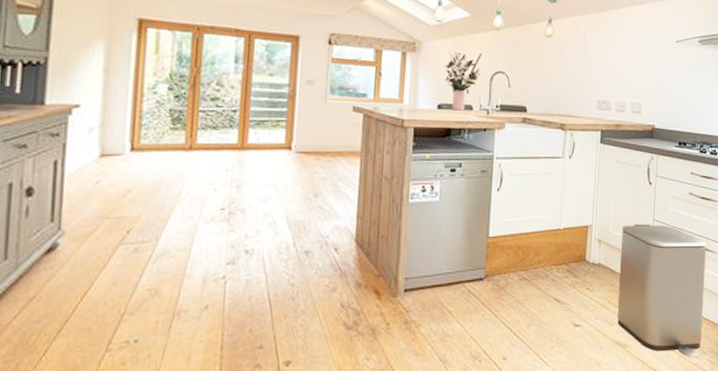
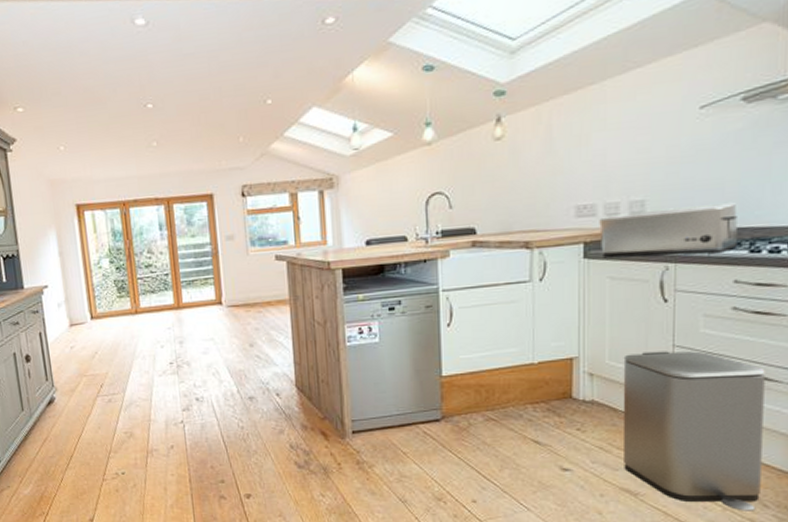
bouquet: present [444,52,483,111] -> none [367,176,413,245]
toaster: none [611,111,694,151] -> present [599,202,739,257]

